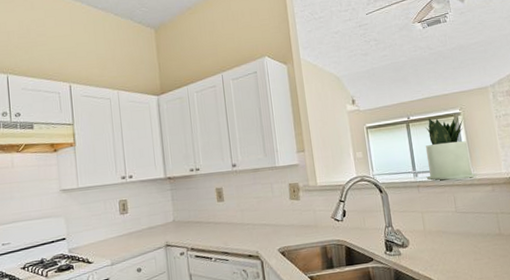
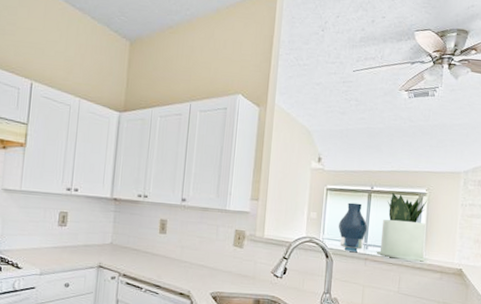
vase: none [384,135,414,183] -> present [338,202,369,253]

